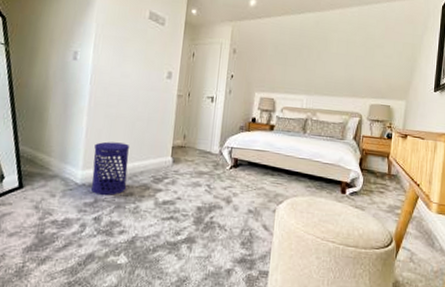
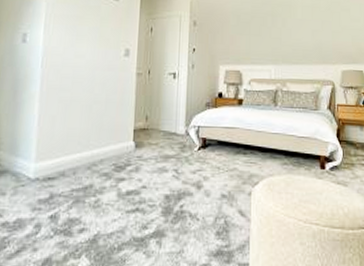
waste bin: present [91,141,130,196] -> none [46,129,88,190]

